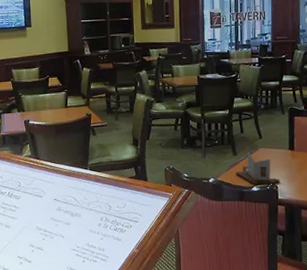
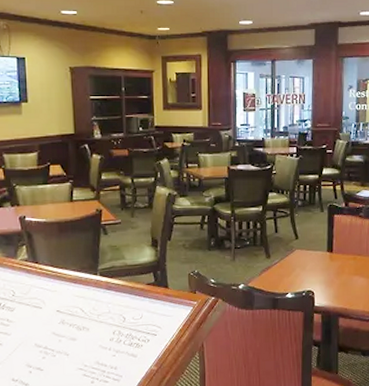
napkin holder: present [235,152,280,185] -> none [268,254,317,292]

